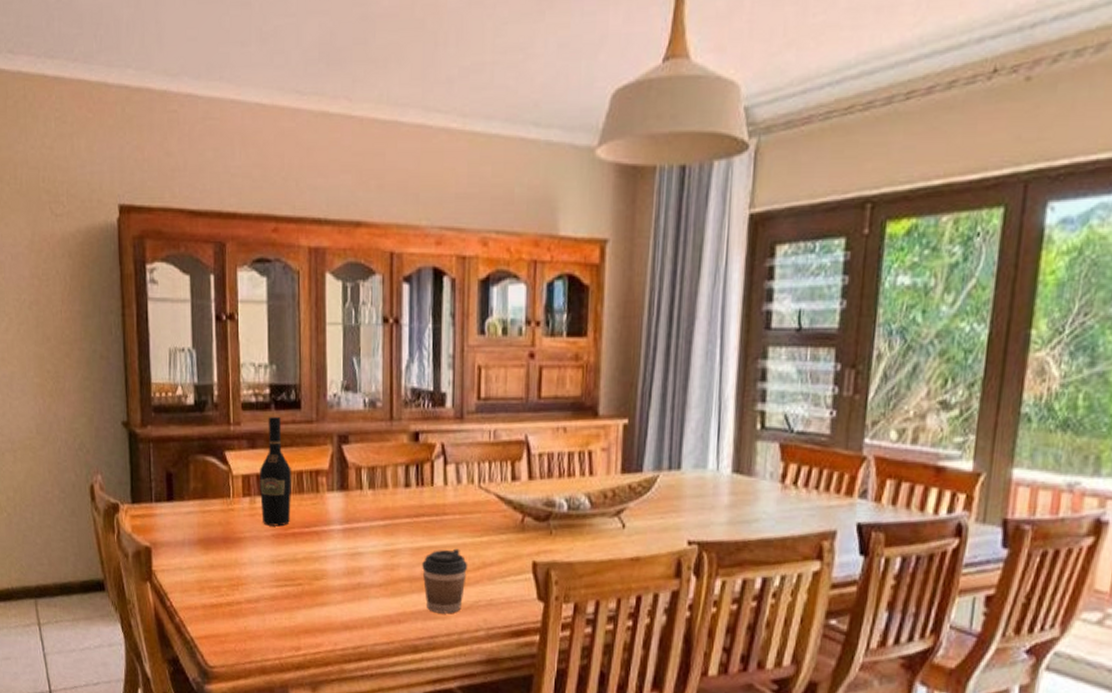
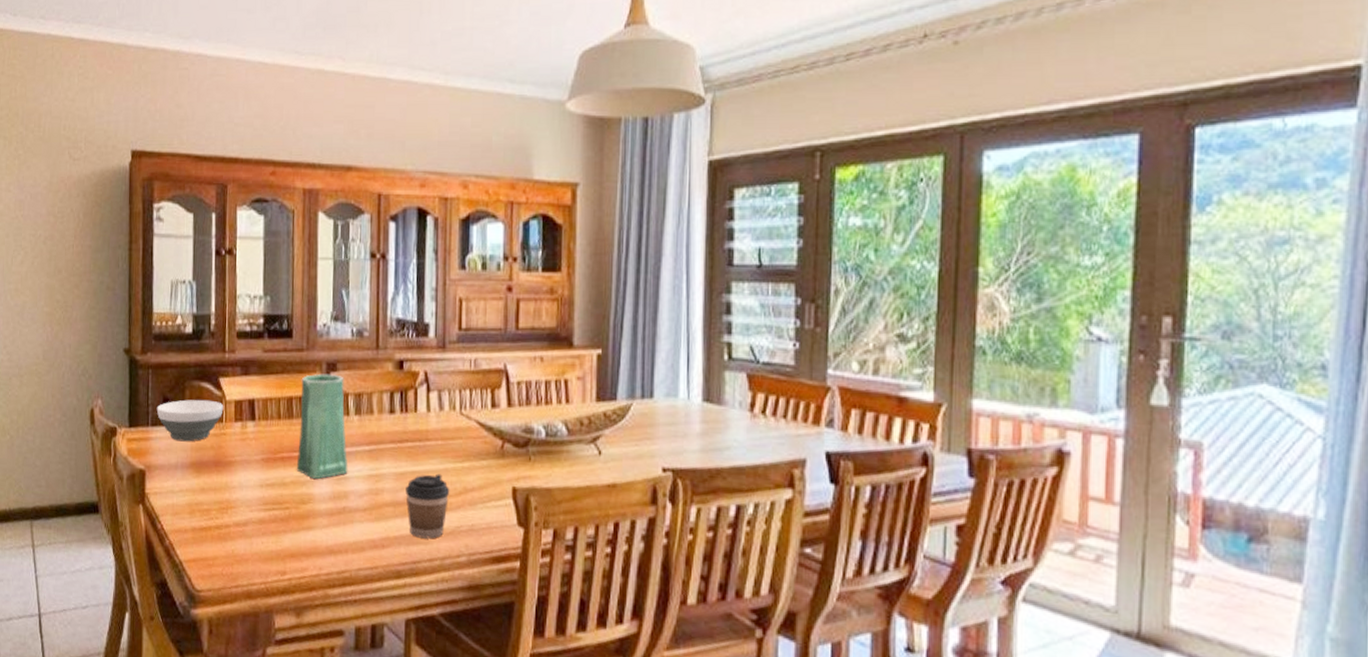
bowl: none [160,474,231,518] -> present [156,399,224,442]
wine bottle: present [260,416,291,527] -> none [251,344,282,451]
vase: none [308,446,363,555] -> present [296,373,348,479]

